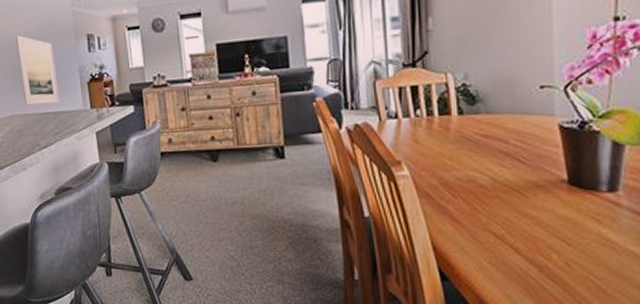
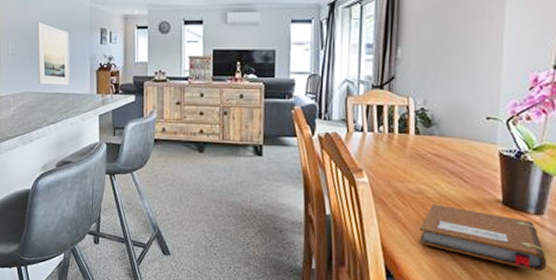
notebook: none [474,191,628,257] -> present [419,203,547,272]

